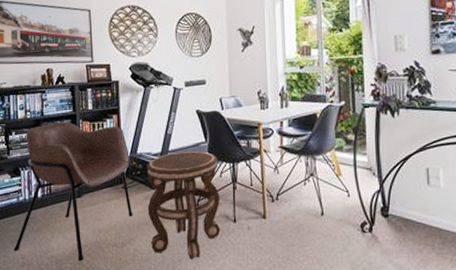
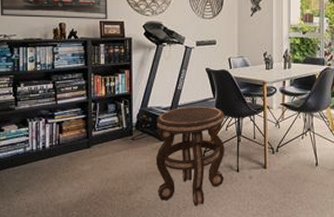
armchair: present [13,122,133,262] -> none [18,76,141,210]

